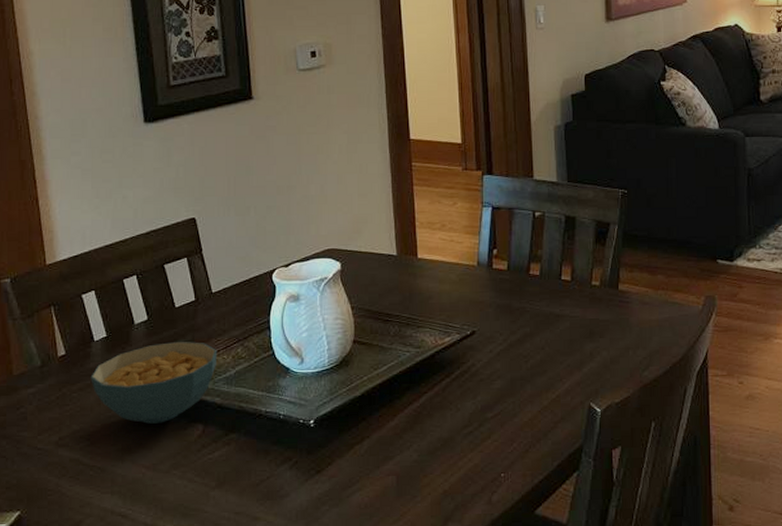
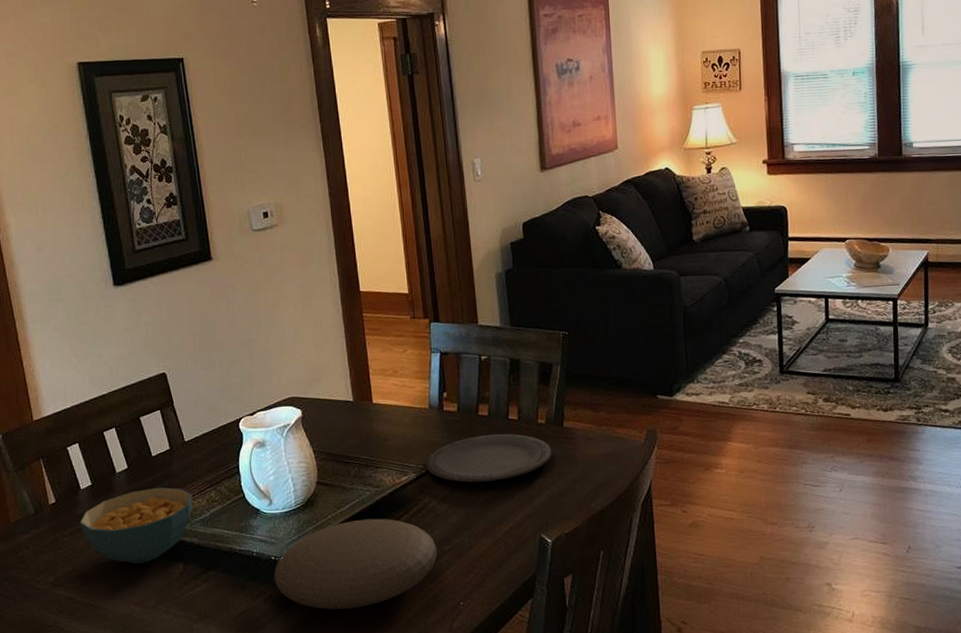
plate: none [301,381,479,479] -> present [274,518,438,610]
plate: none [471,295,605,346] -> present [425,433,552,483]

